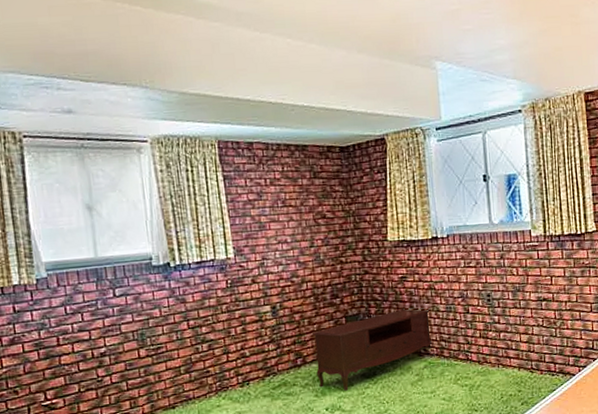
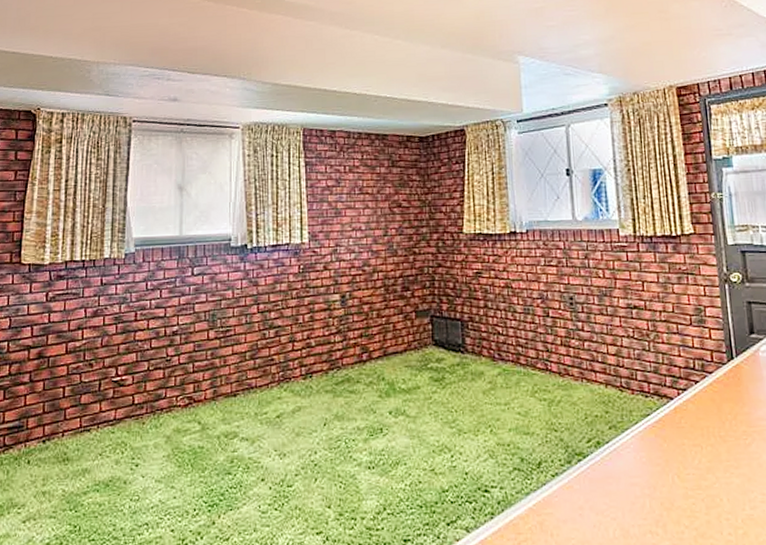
tv stand: present [312,308,435,391] -> none [380,306,510,394]

